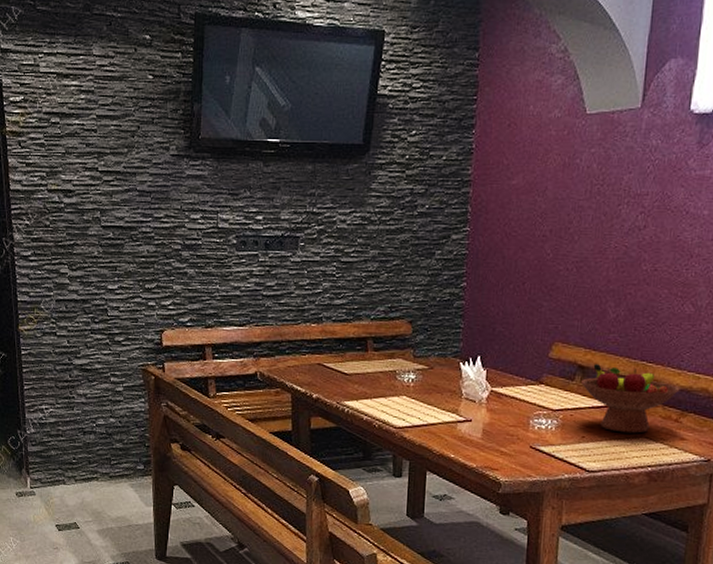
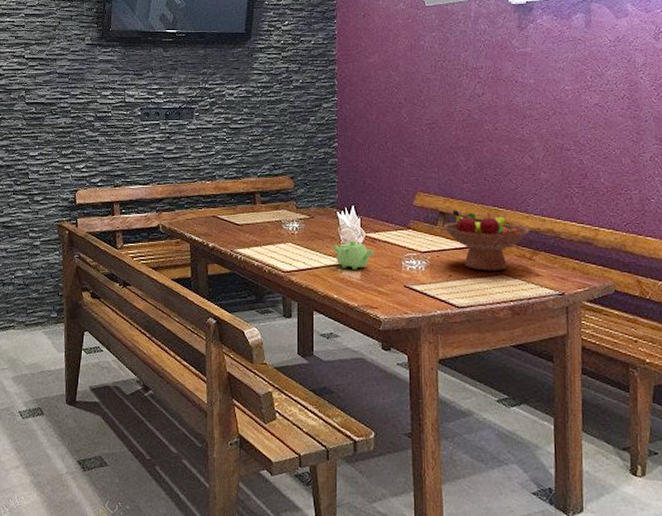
teapot: none [452,395,500,428] -> present [332,241,374,270]

